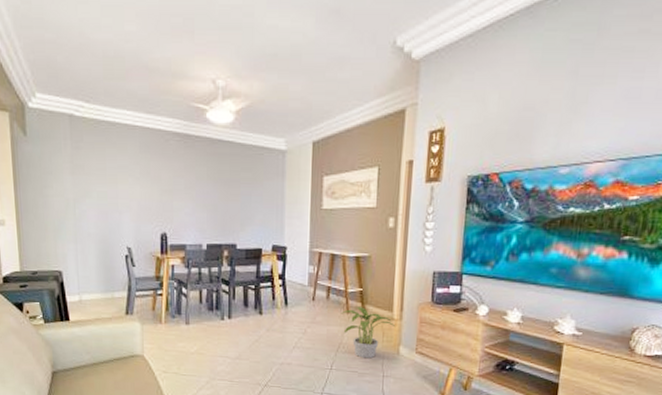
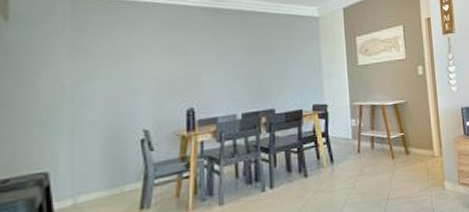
potted plant: present [340,307,396,359] -> none [386,150,438,201]

